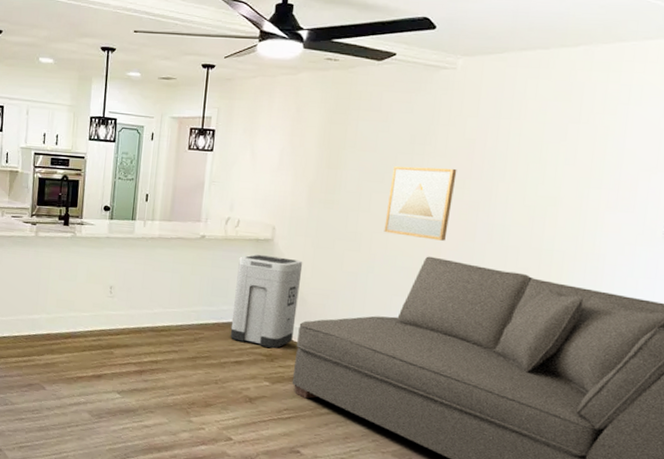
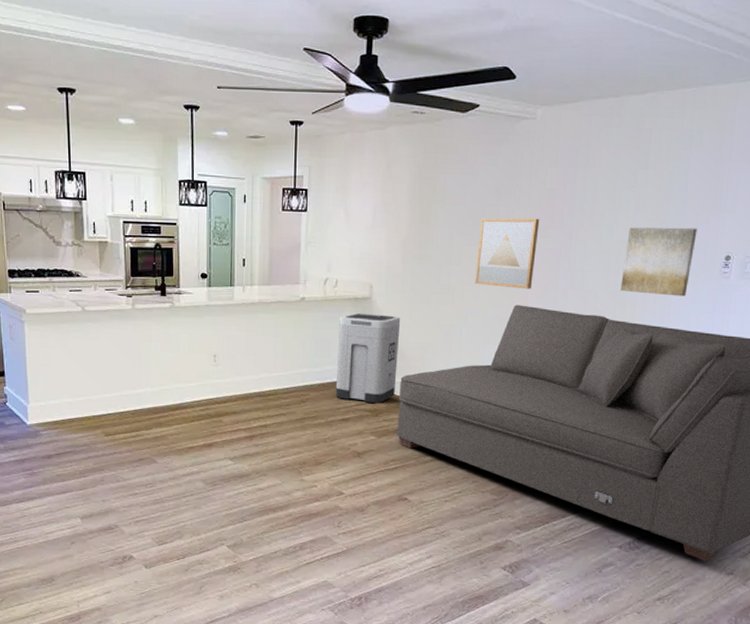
wall art: none [545,182,636,259] -> present [620,227,698,297]

